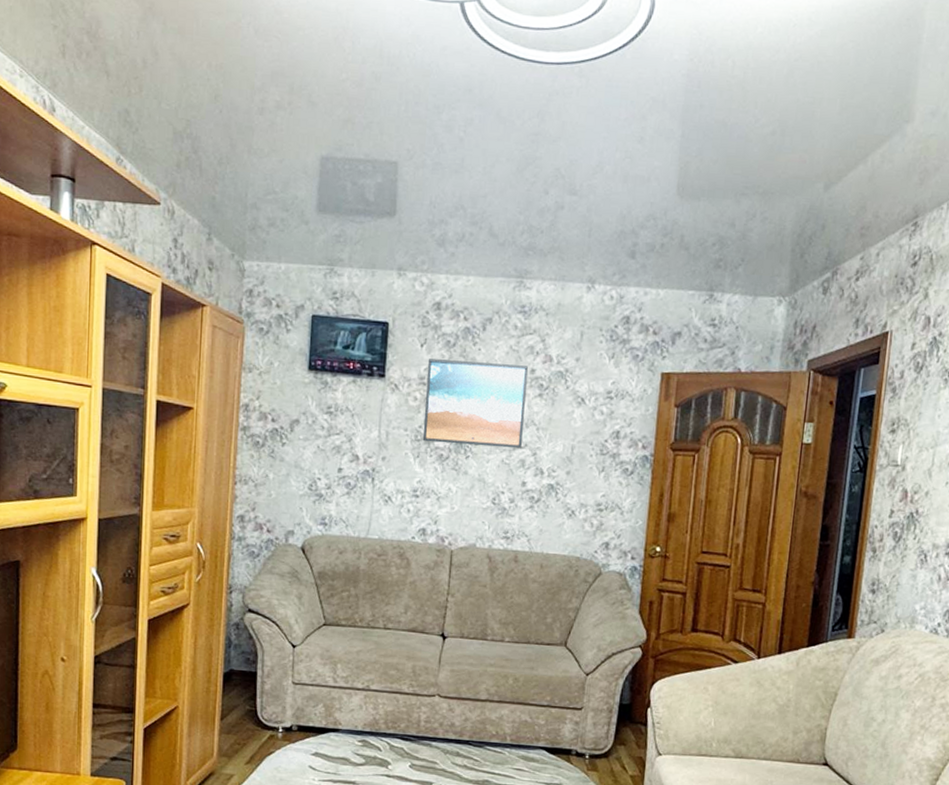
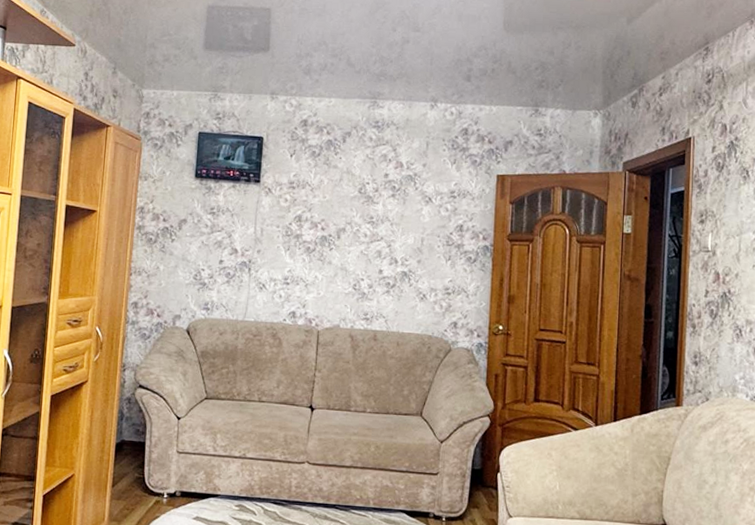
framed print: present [422,359,528,449] -> none [292,166,382,242]

